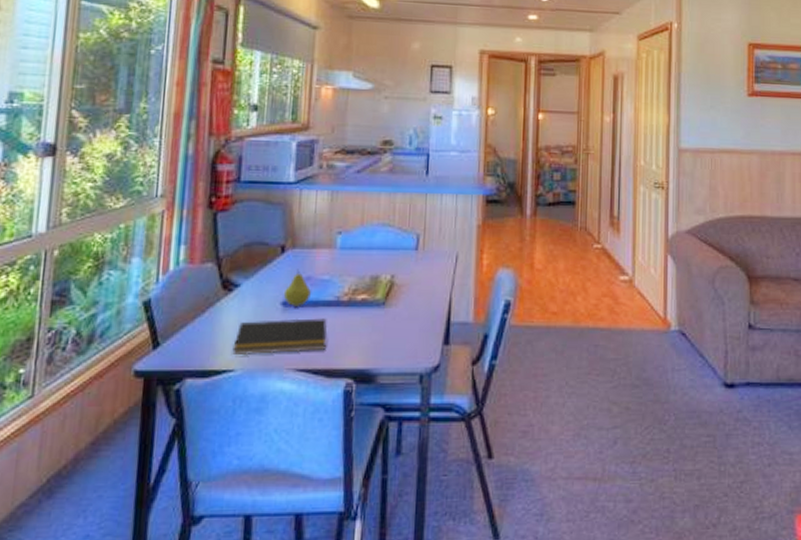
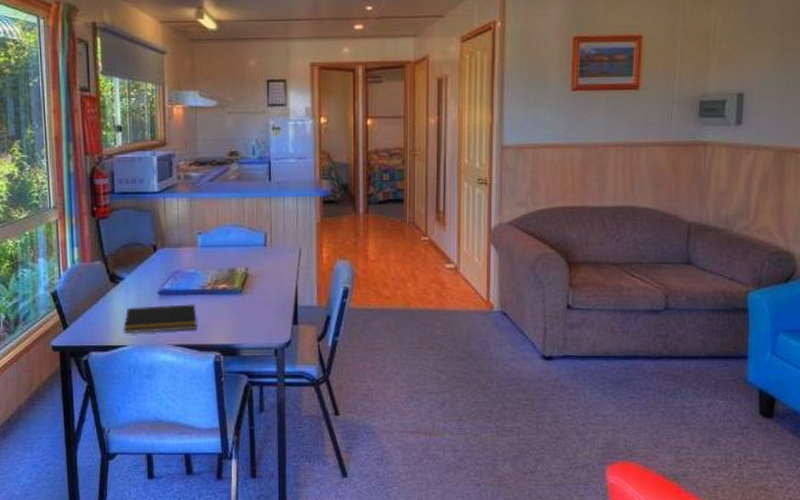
fruit: present [283,269,311,306] -> none [158,264,181,295]

